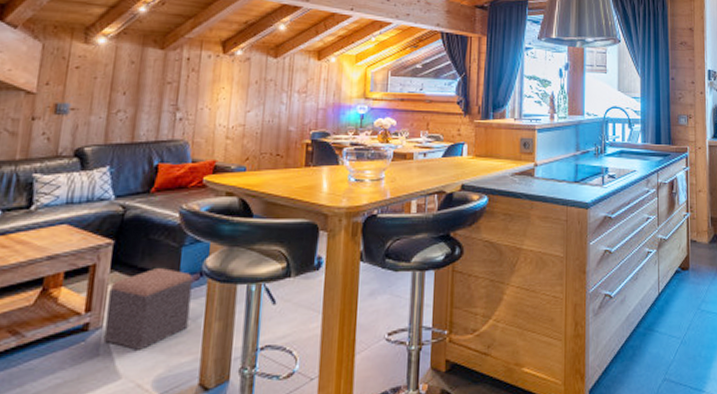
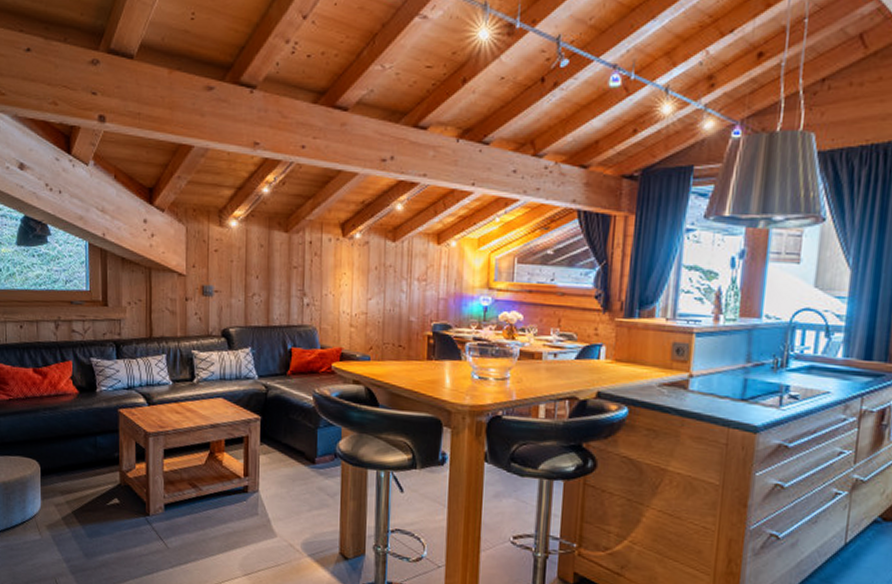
footstool: present [103,267,193,350] -> none [260,444,329,516]

